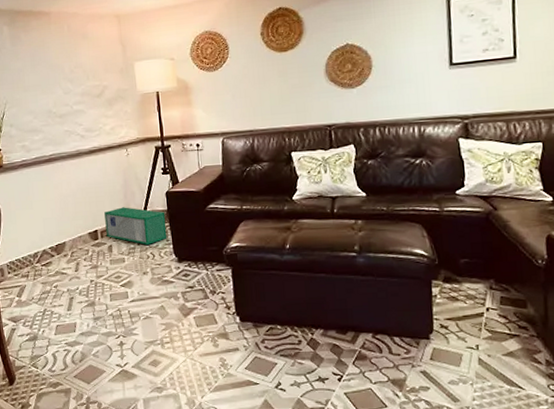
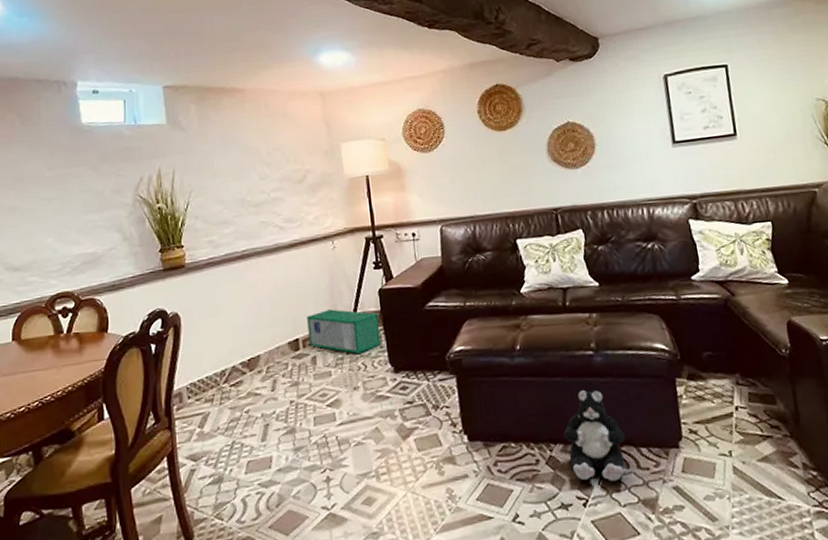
plush toy: none [324,285,380,363] -> present [563,389,626,481]

